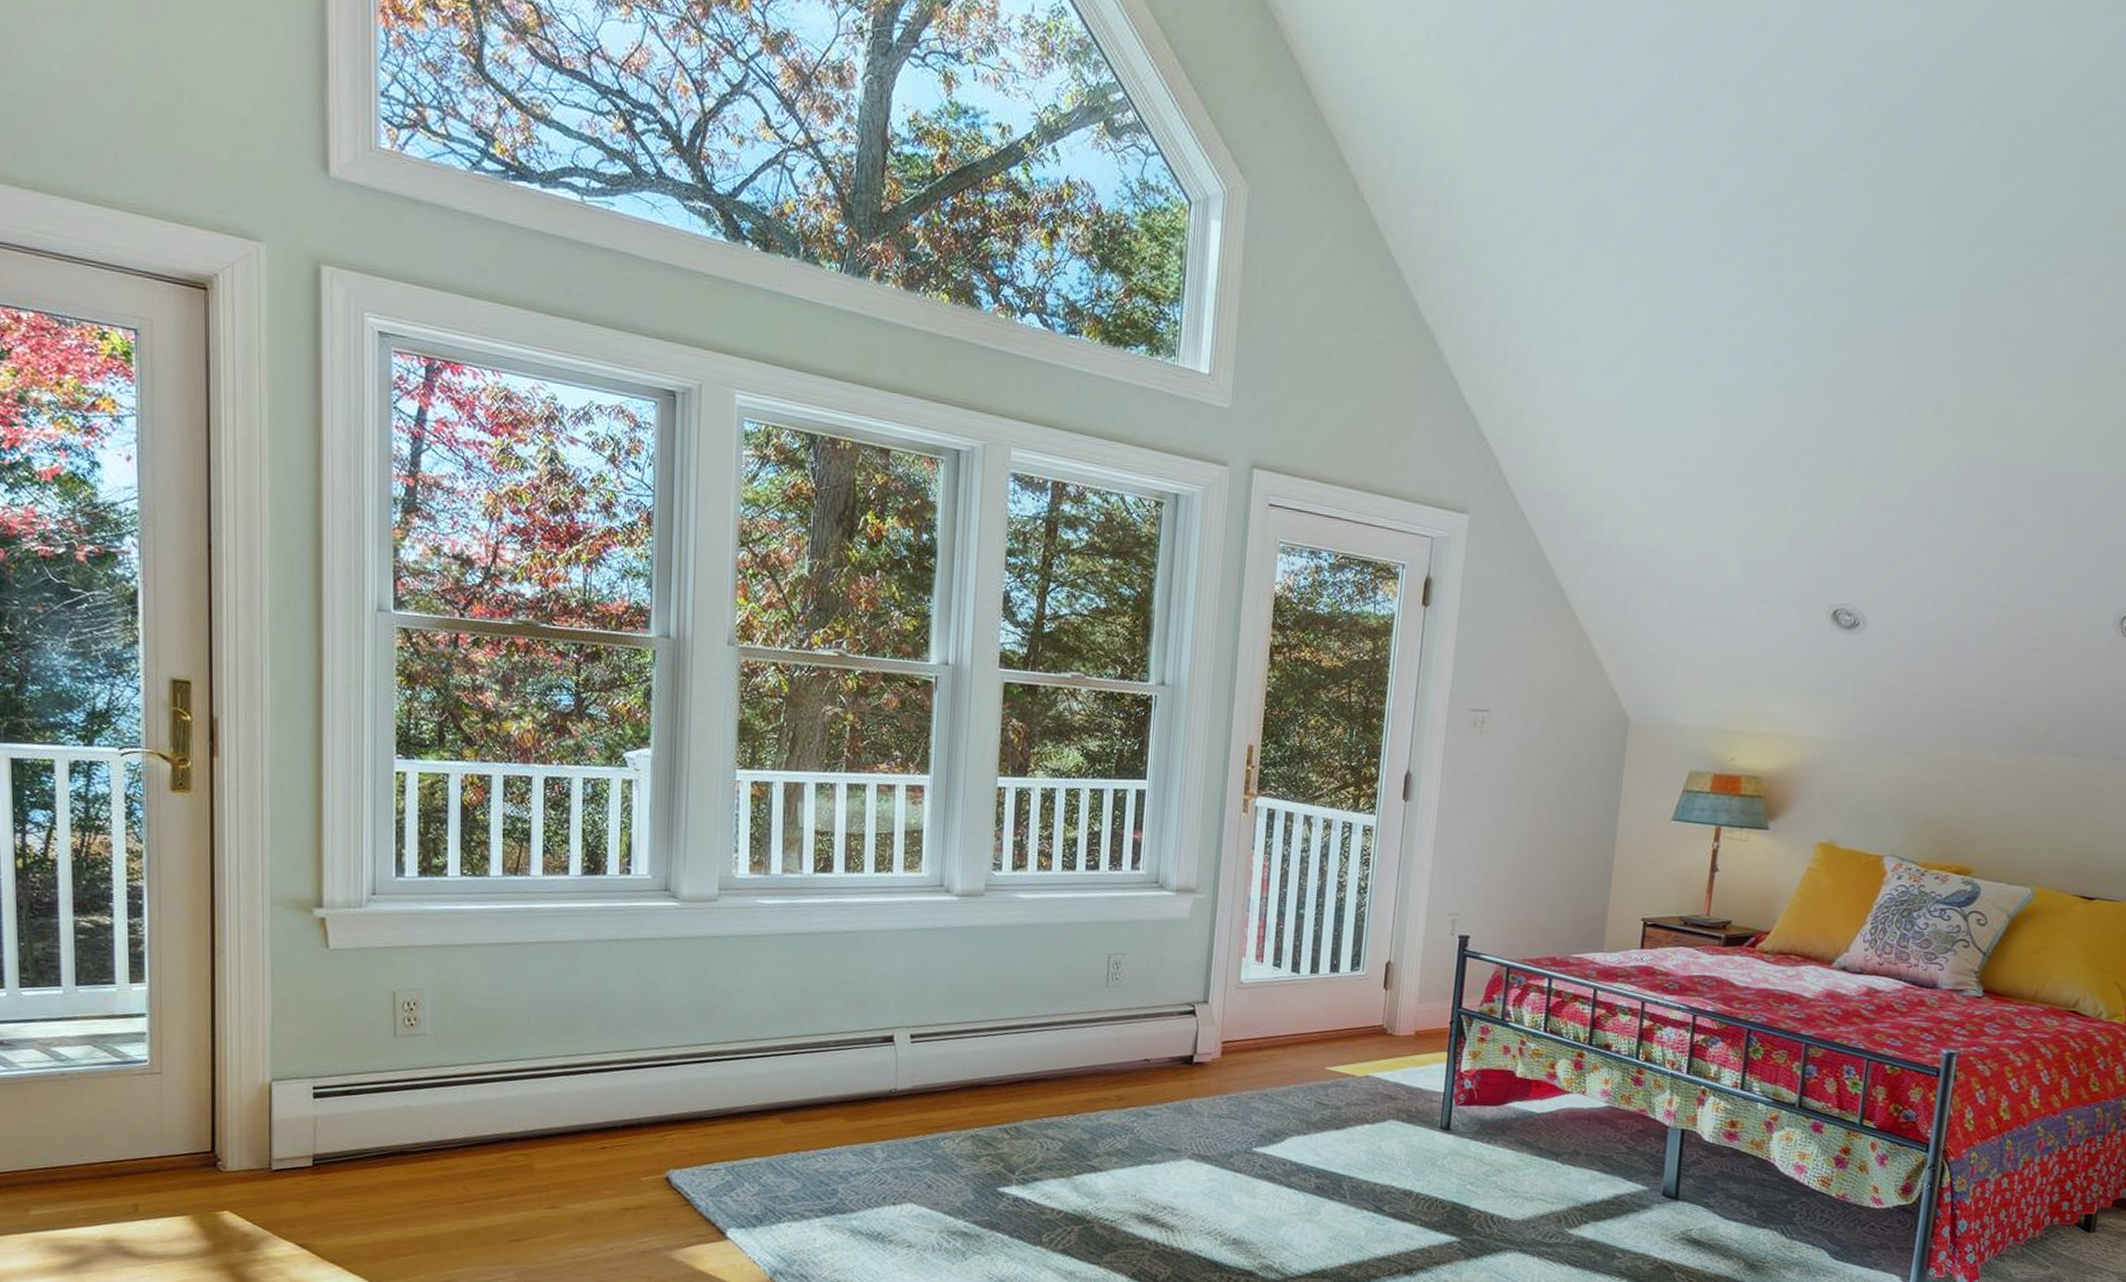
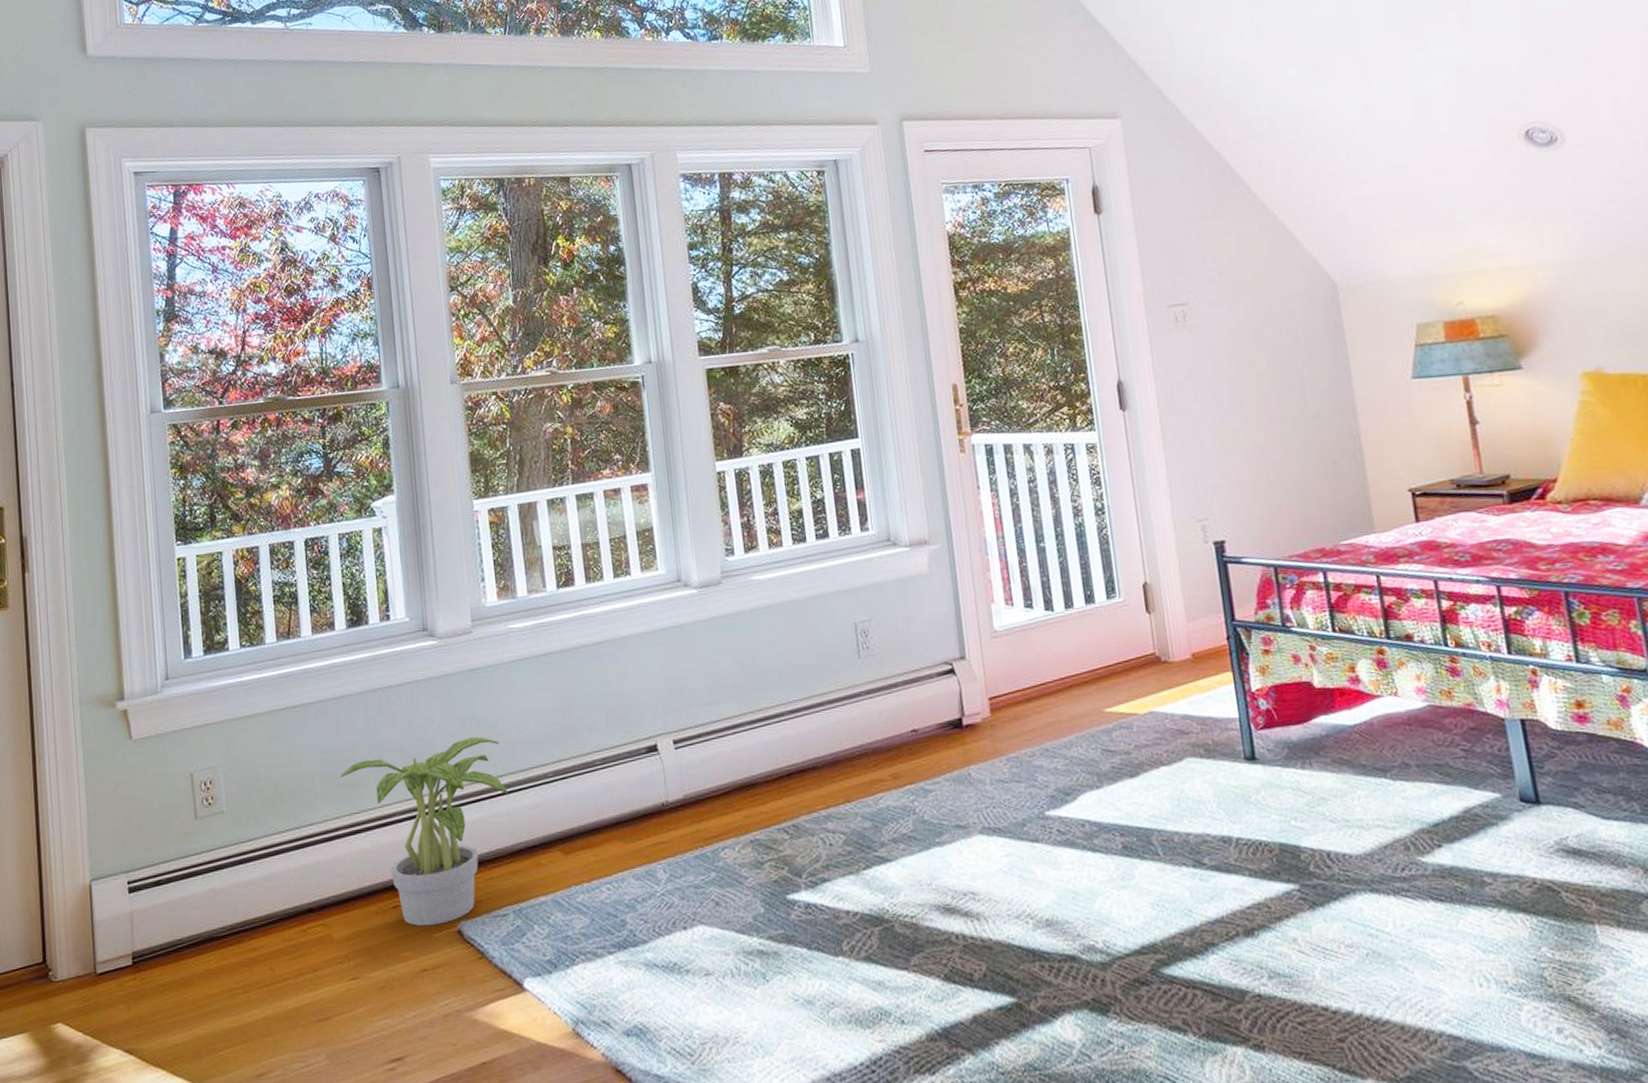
potted plant: none [559,1001,735,1170] -> present [340,736,508,926]

